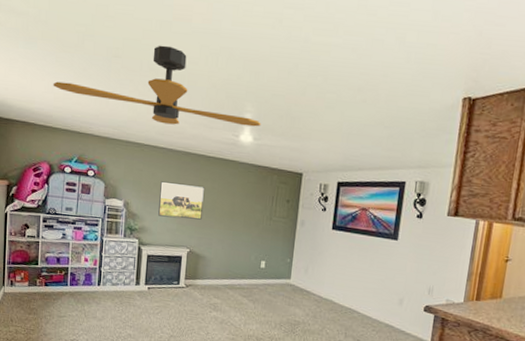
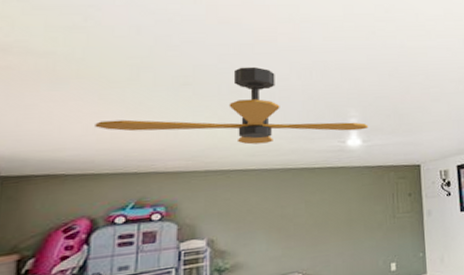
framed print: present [158,181,205,220] -> none [256,200,315,246]

